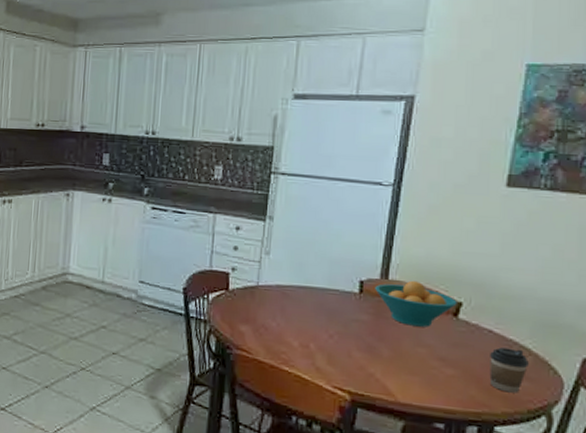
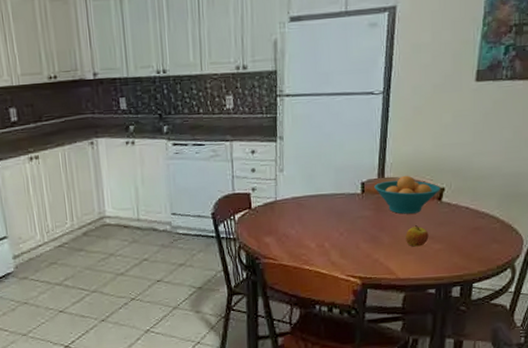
apple: none [409,340,440,368] -> present [405,224,429,247]
coffee cup: present [489,347,529,394] -> none [468,219,497,255]

